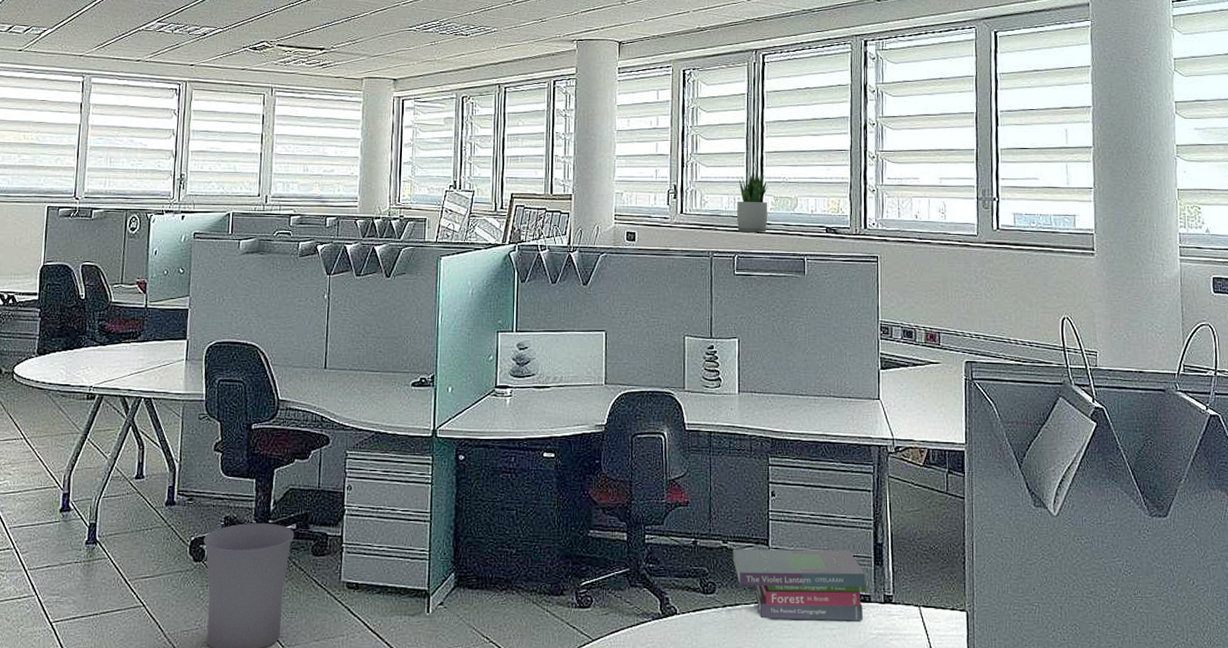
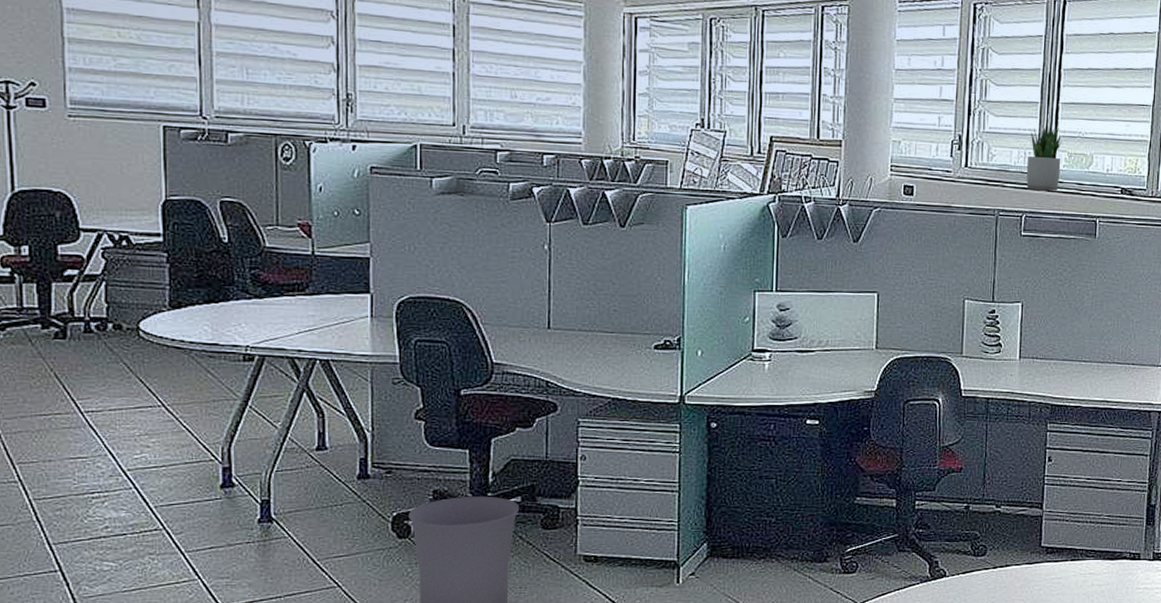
books: present [733,548,867,621] -> none [1005,512,1137,578]

